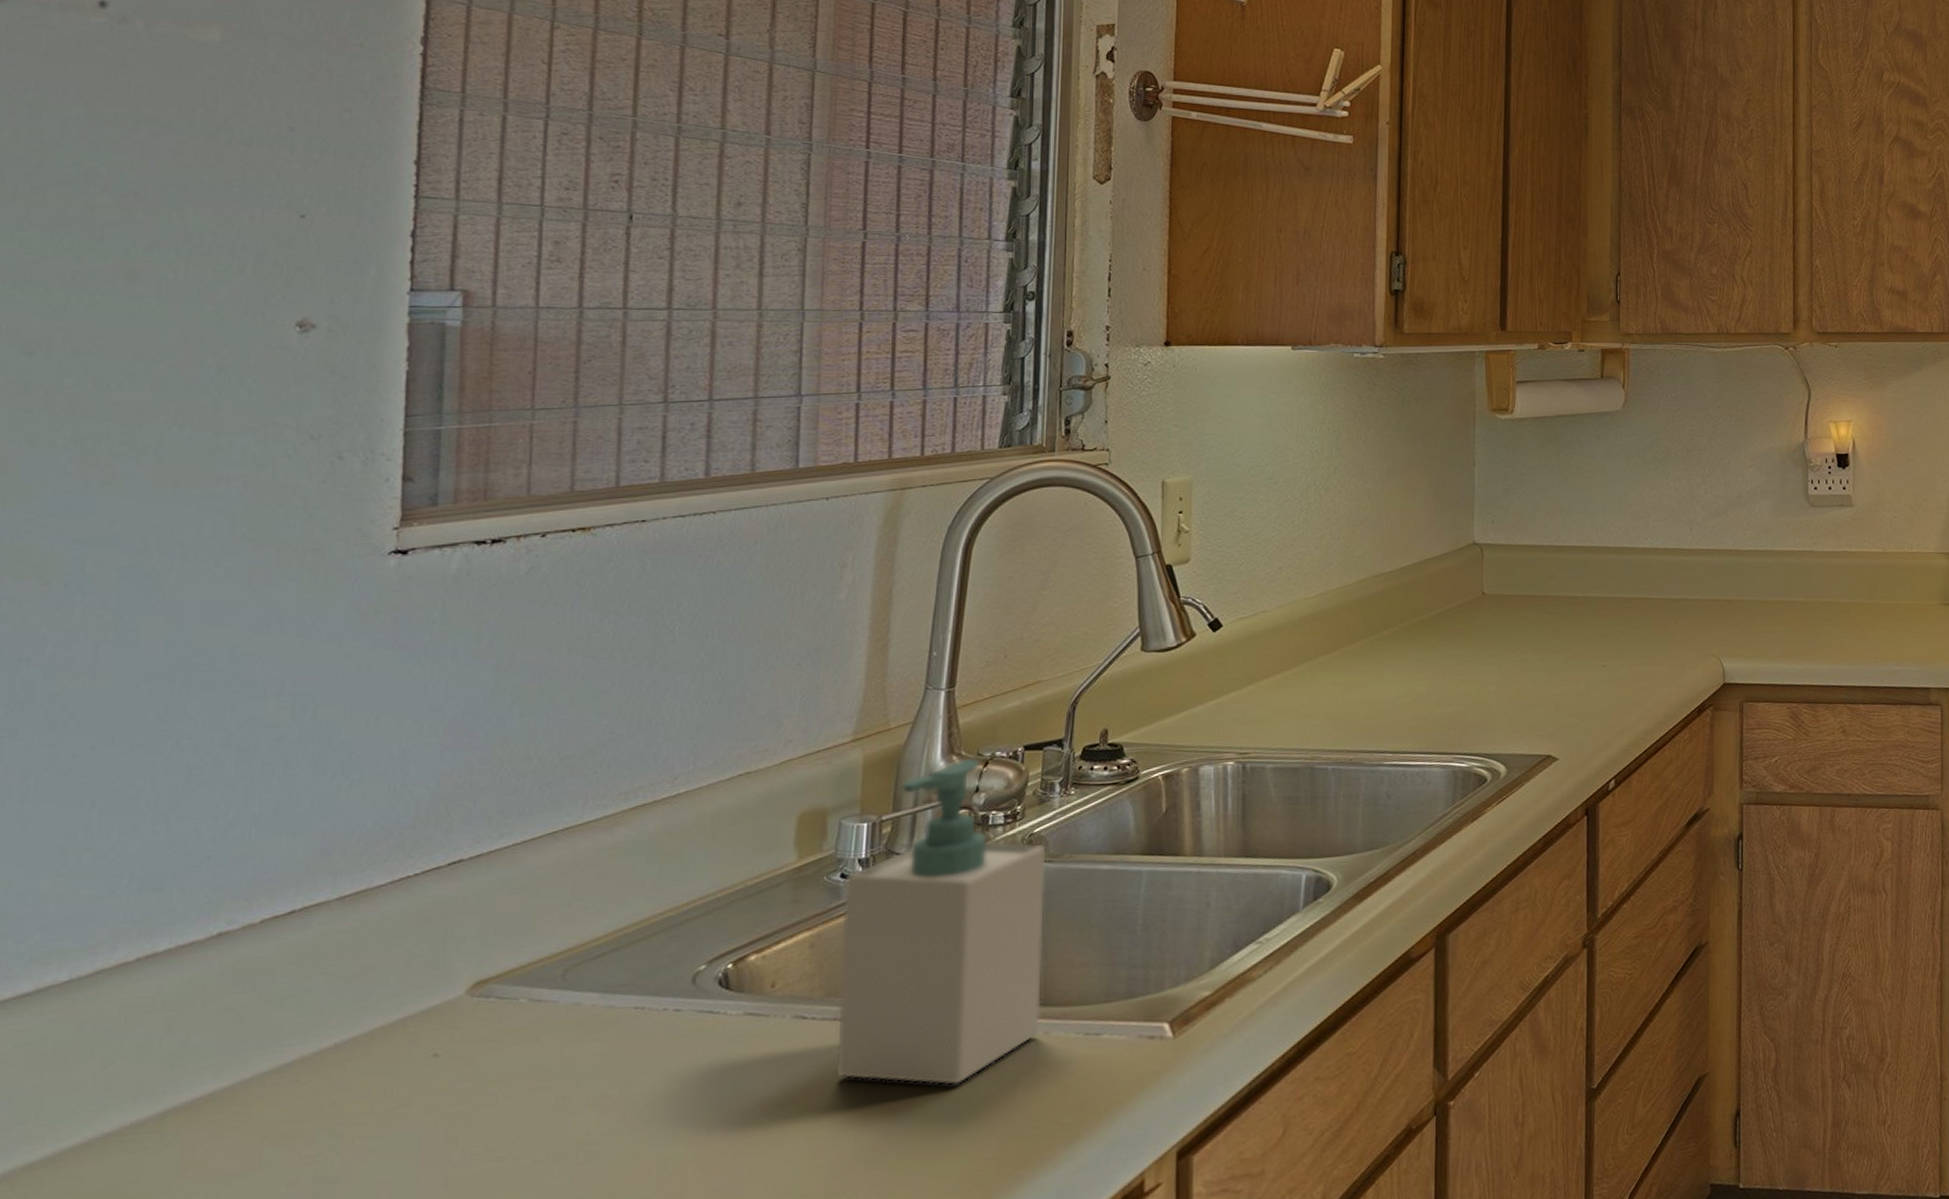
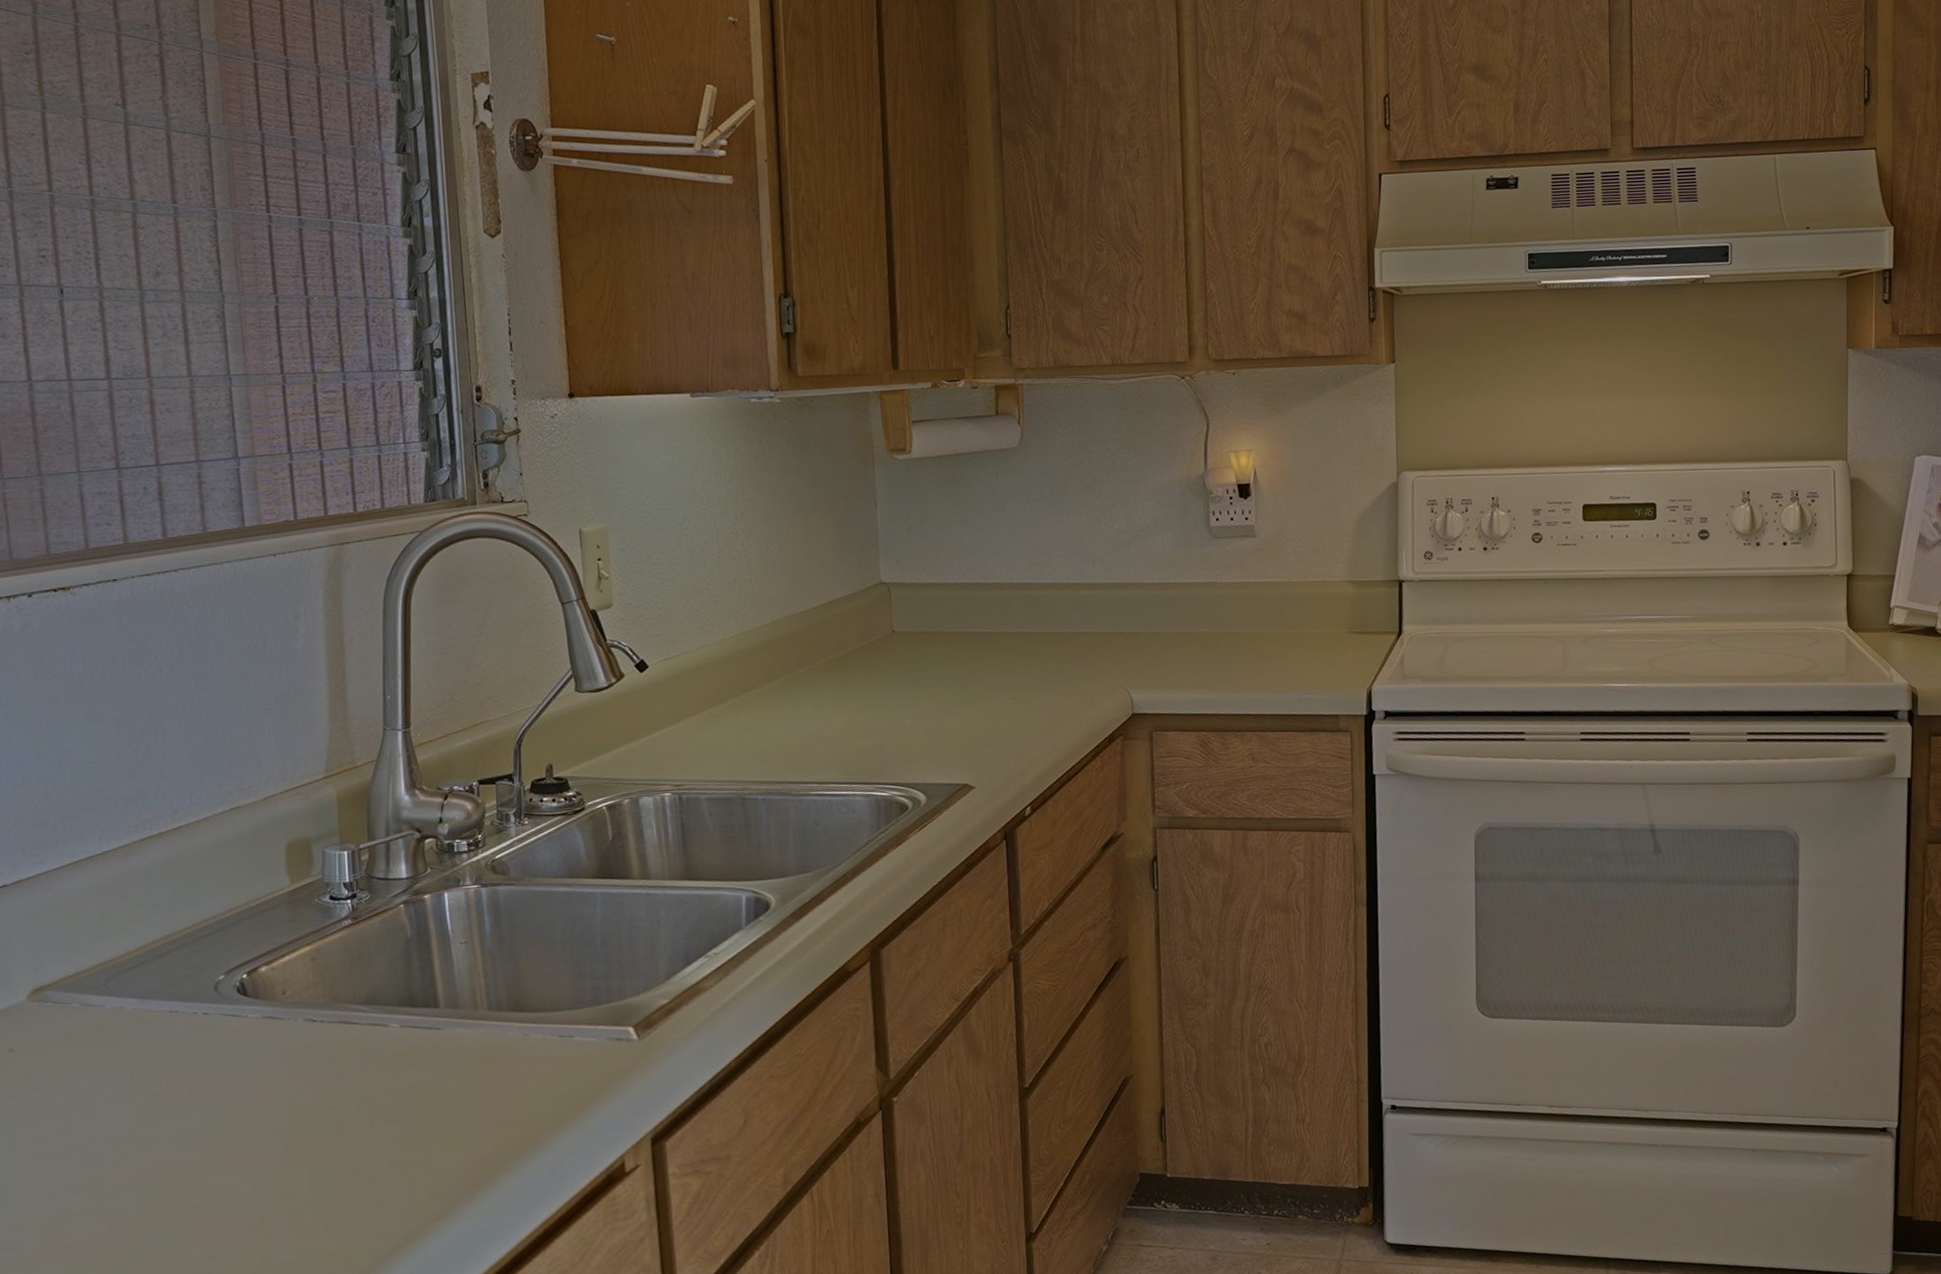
soap bottle: present [835,757,1048,1086] -> none [333,791,520,1080]

